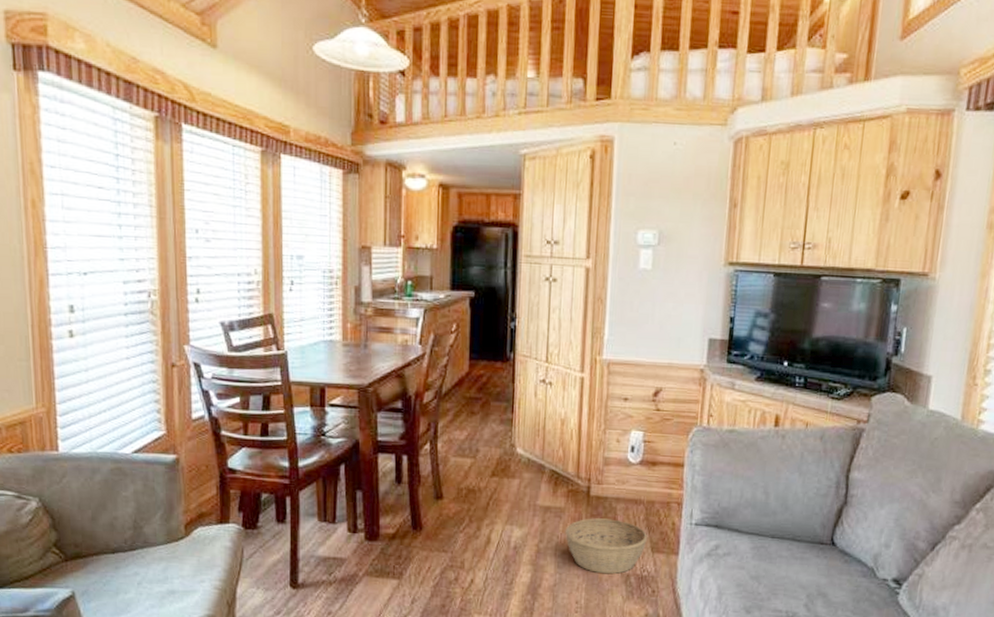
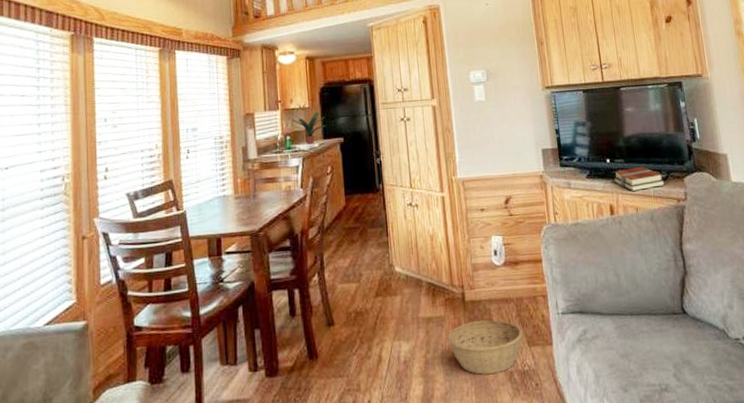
potted plant: none [411,250,455,295] -> present [287,111,326,145]
books: none [787,376,848,404] -> present [614,167,665,192]

